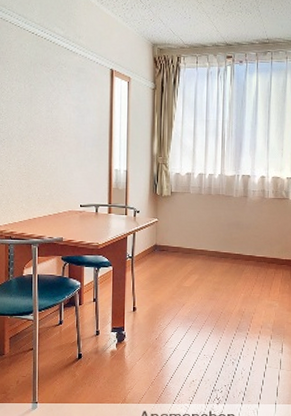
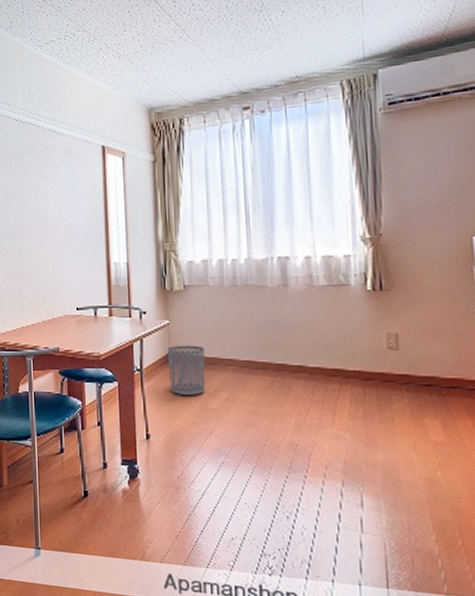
waste bin: none [154,238,184,277] -> present [167,345,206,395]

